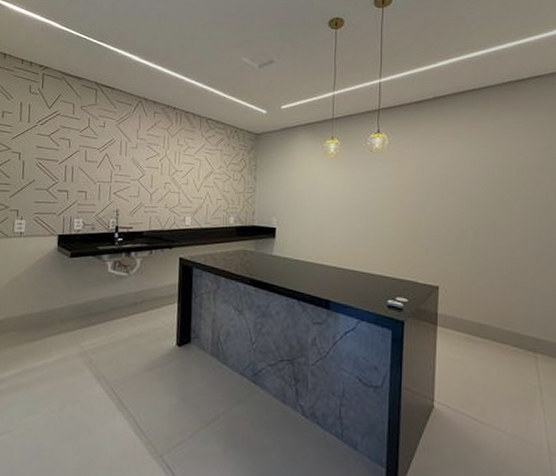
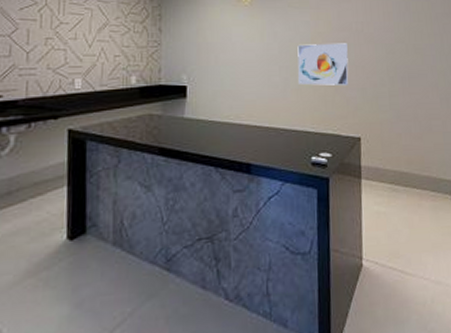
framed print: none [379,195,430,236] -> present [297,43,349,86]

